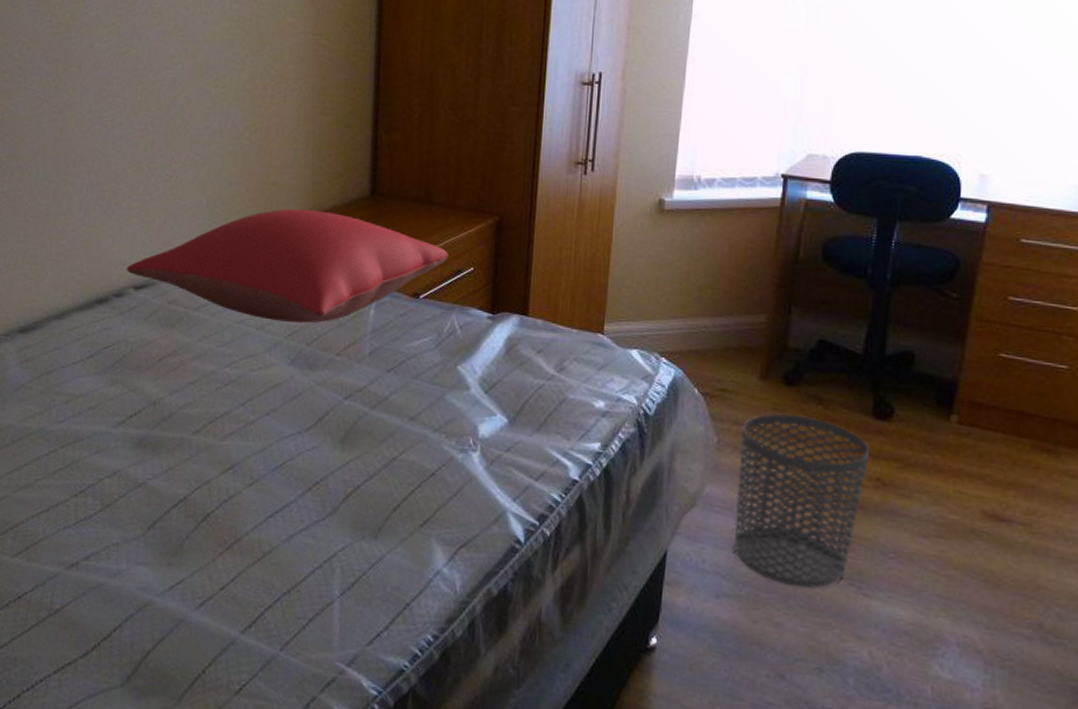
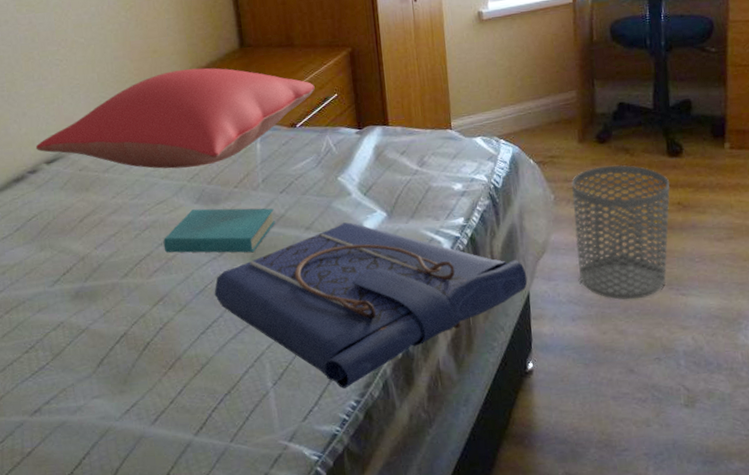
book: none [245,371,377,435] -> present [163,208,275,253]
tote bag: none [292,420,668,618] -> present [214,222,528,389]

